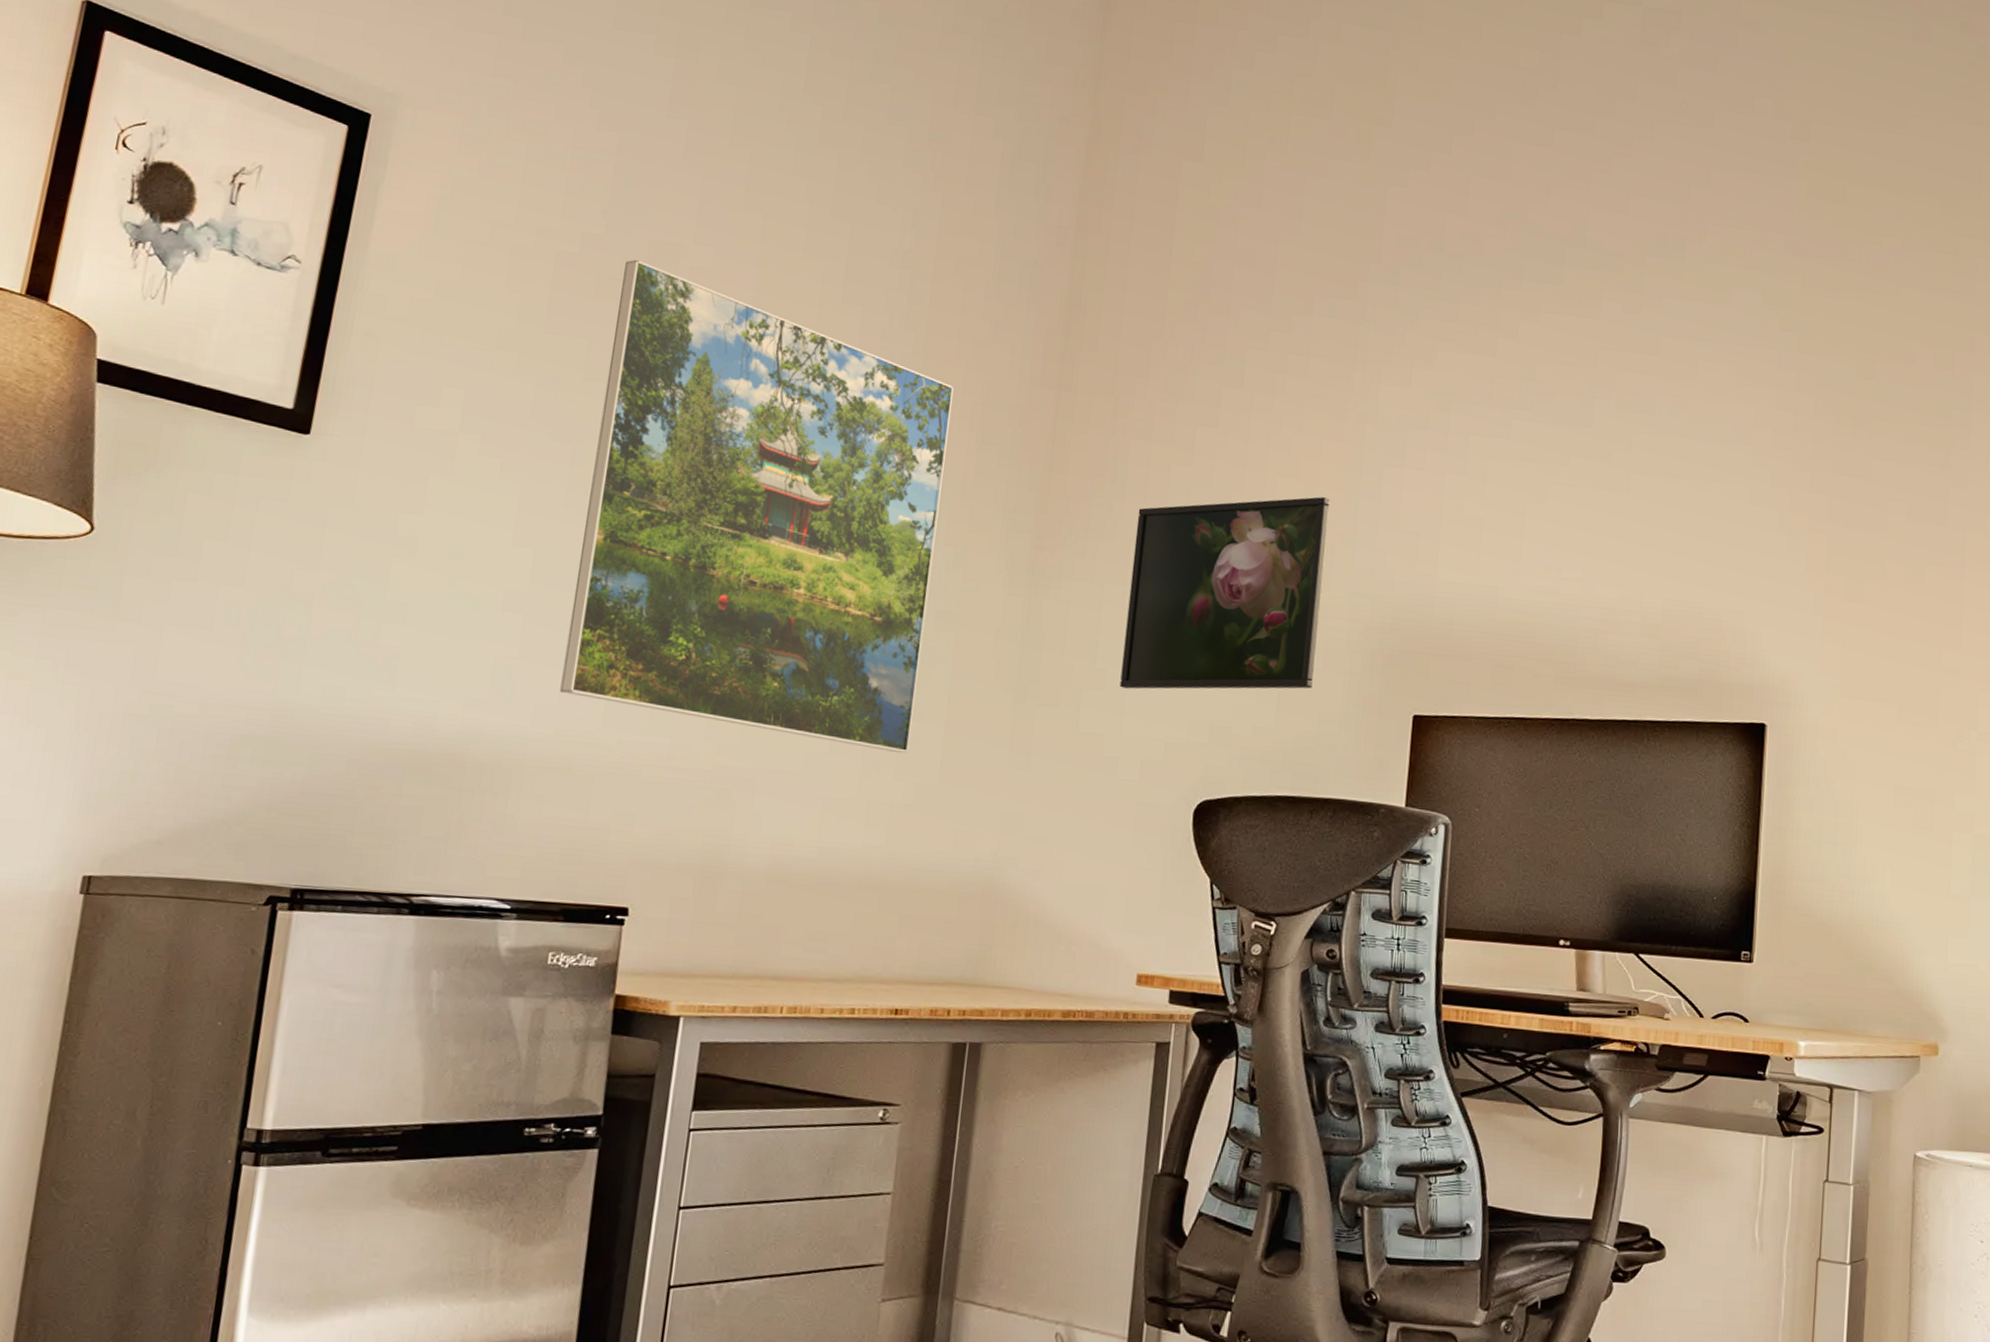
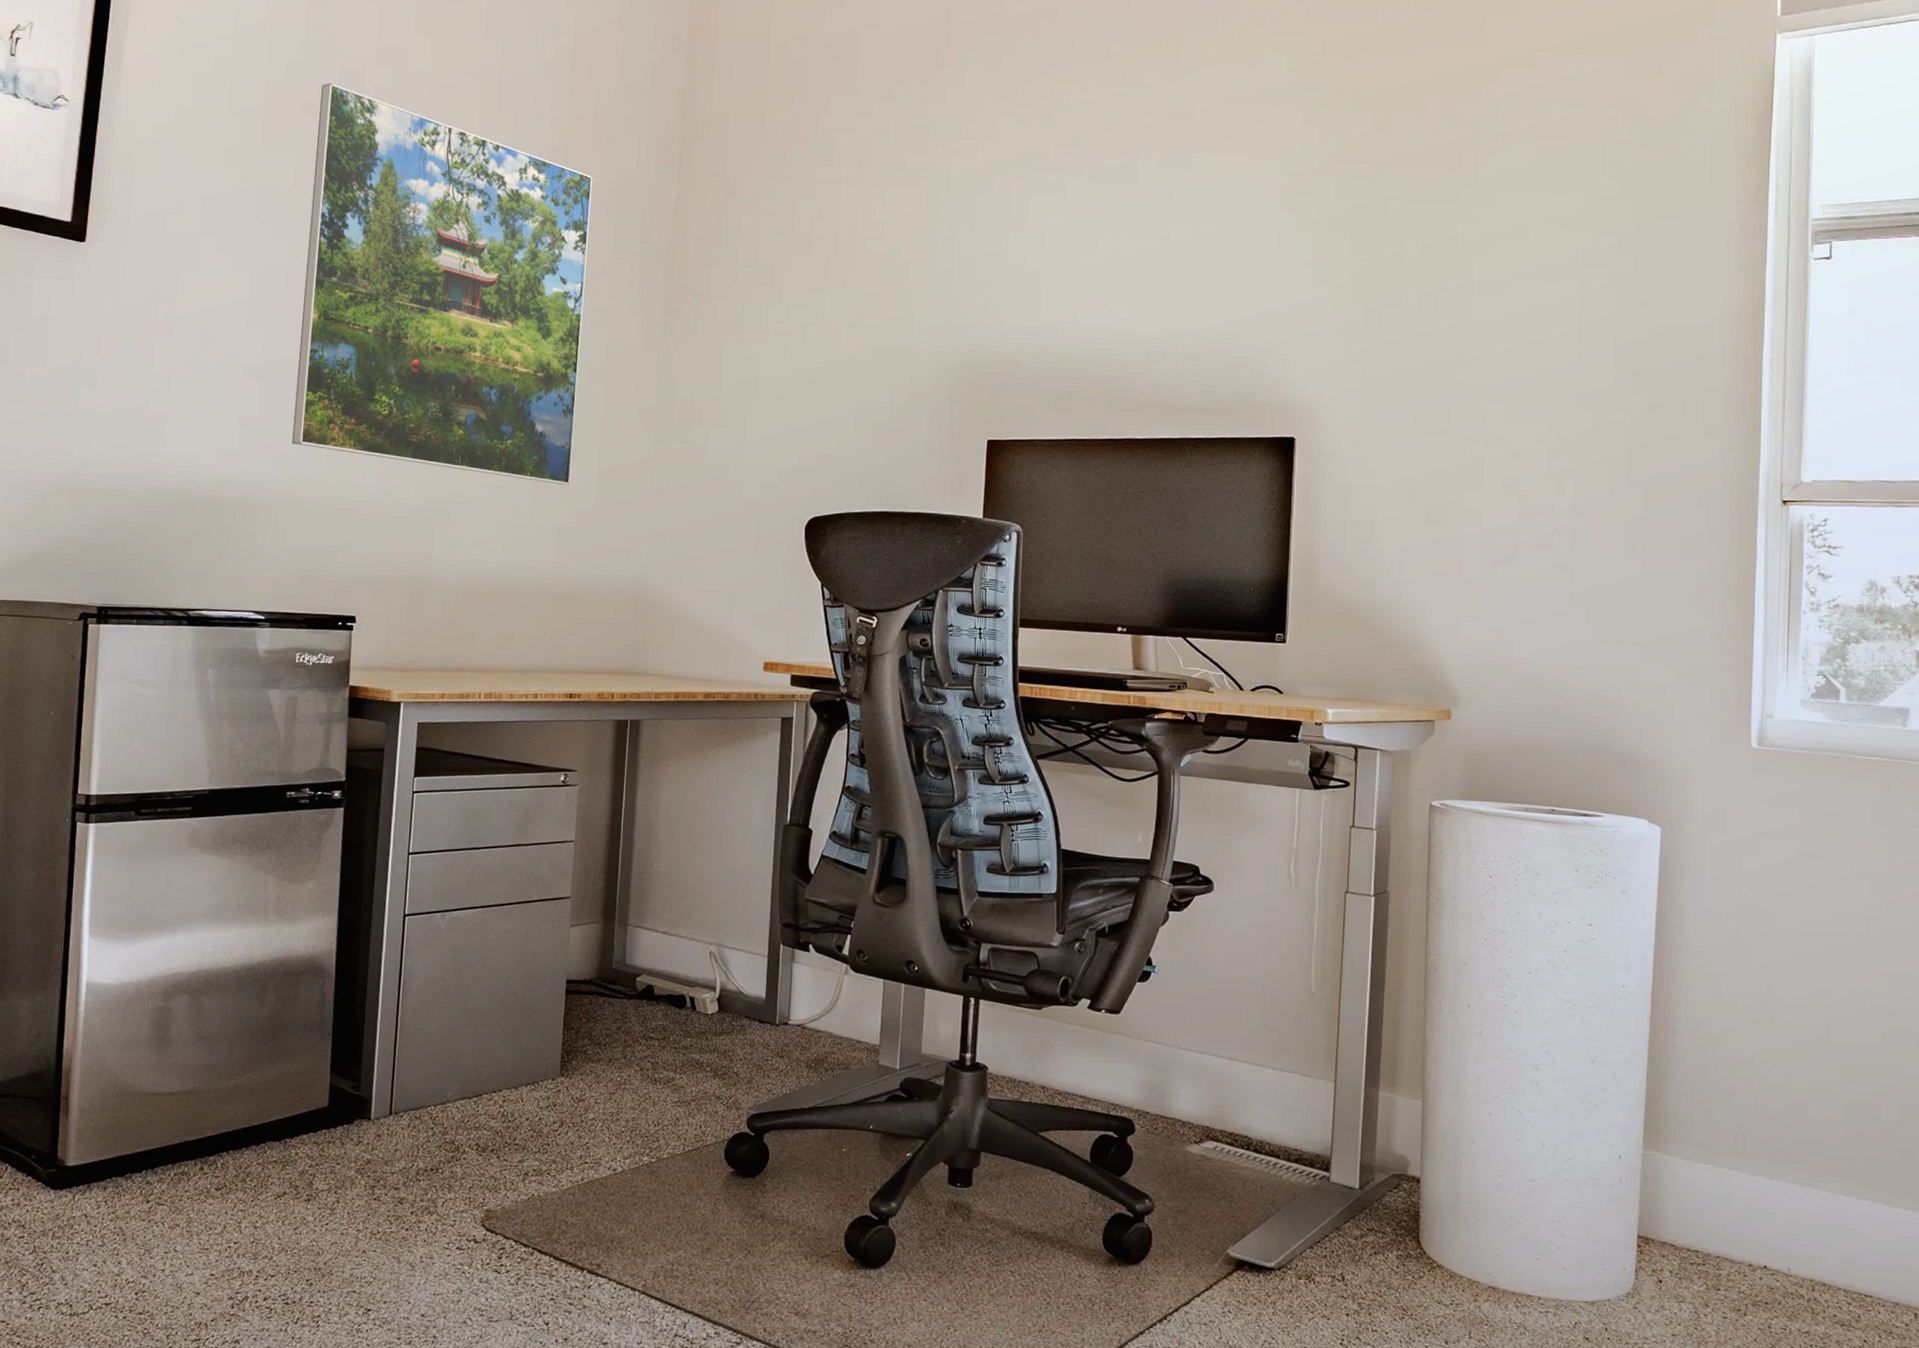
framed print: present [1120,497,1330,689] -> none [740,256,911,426]

